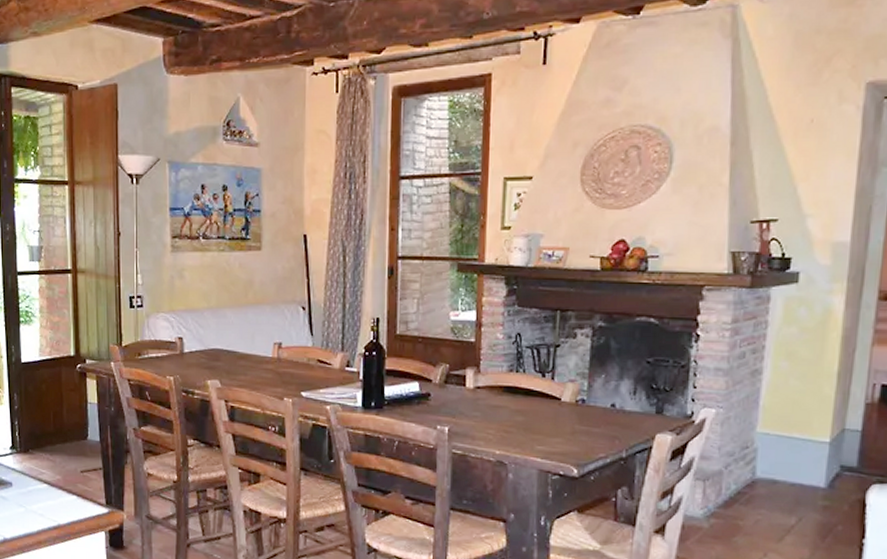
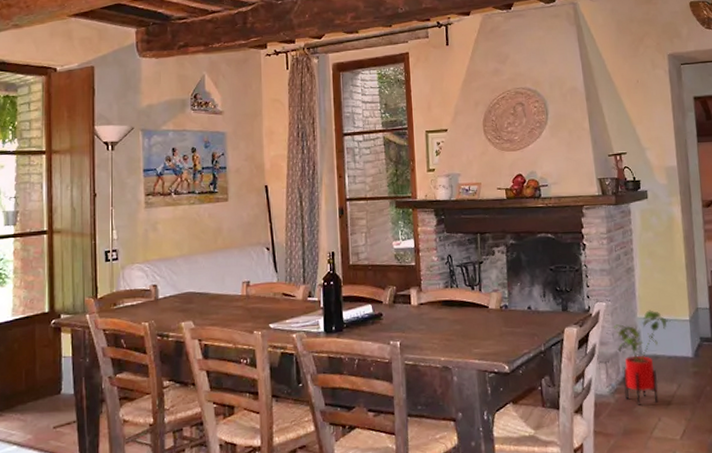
house plant: none [721,424,802,535] -> present [613,310,671,405]

